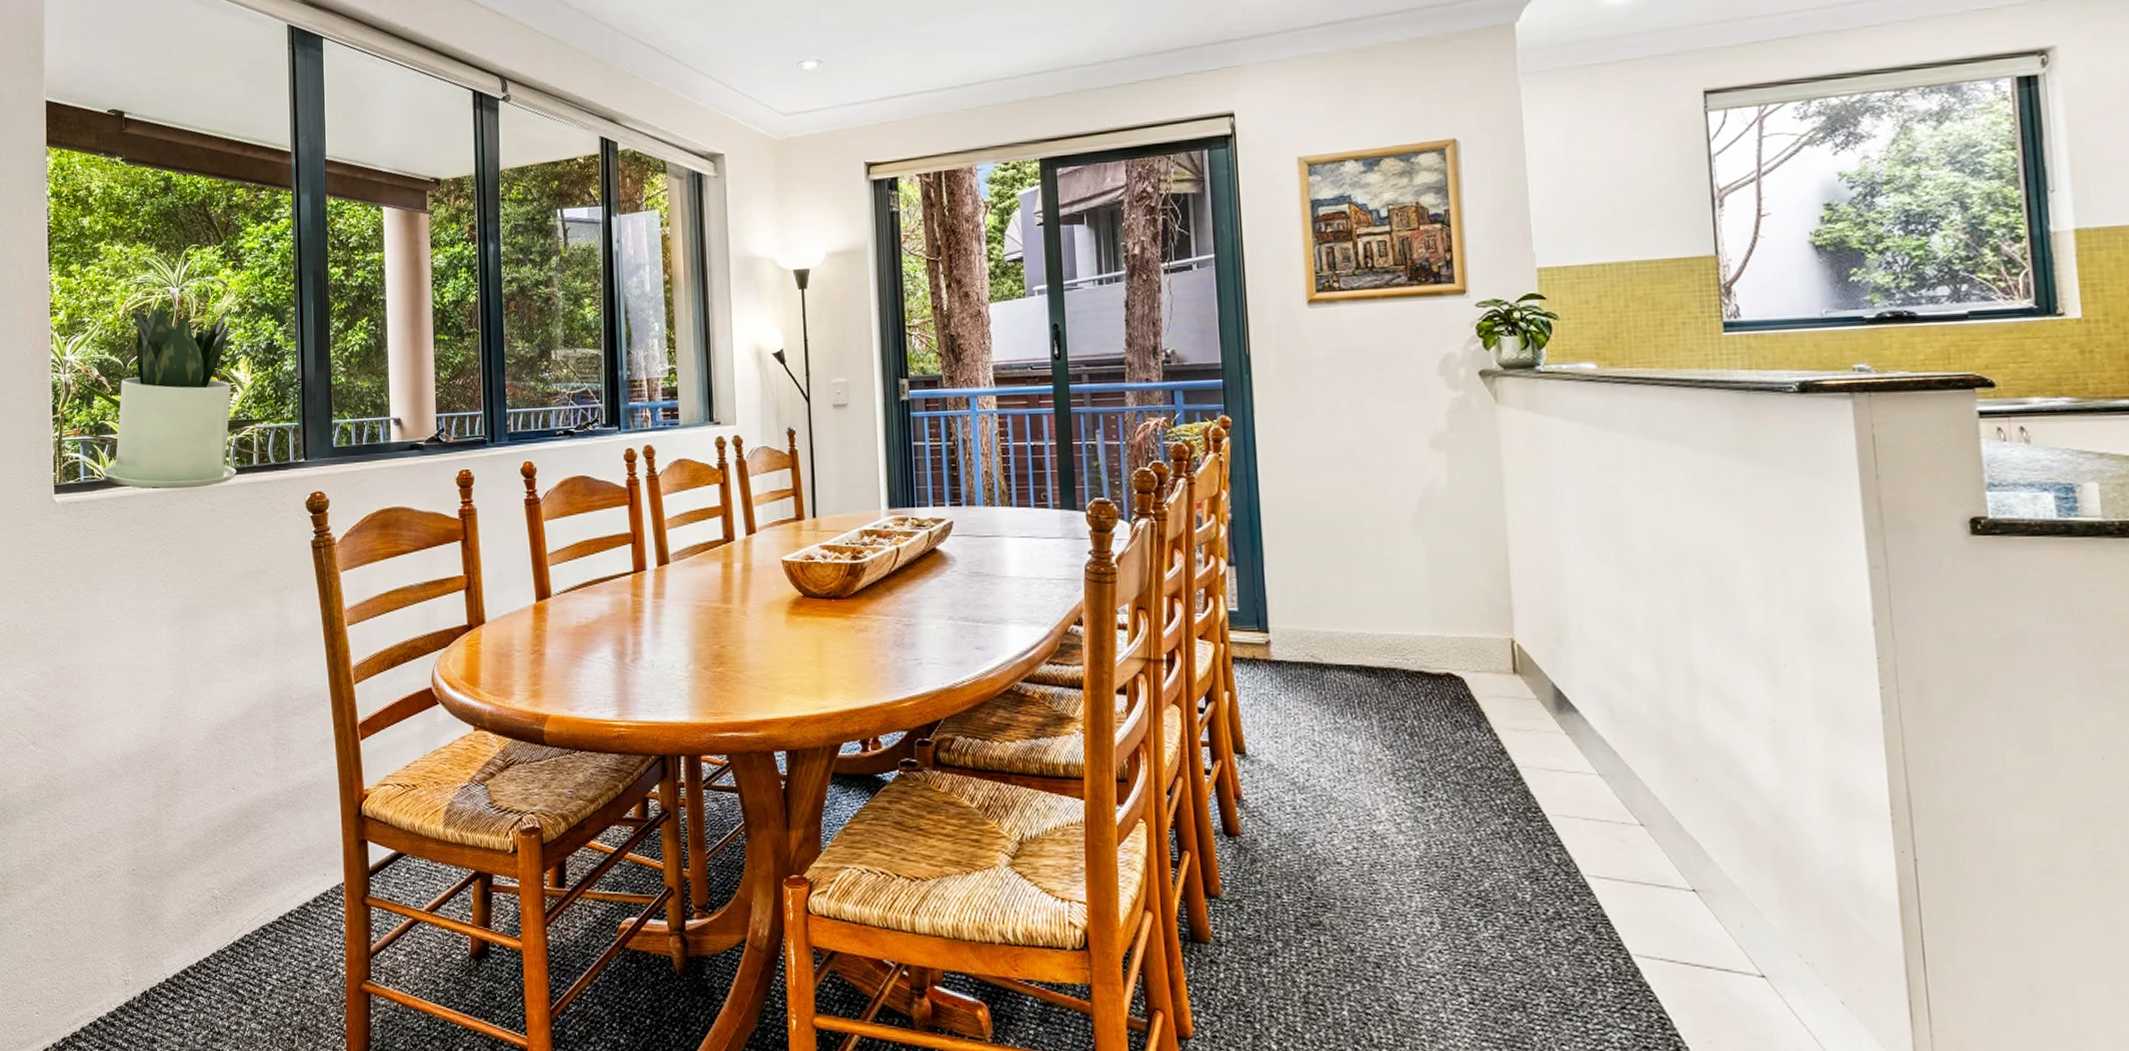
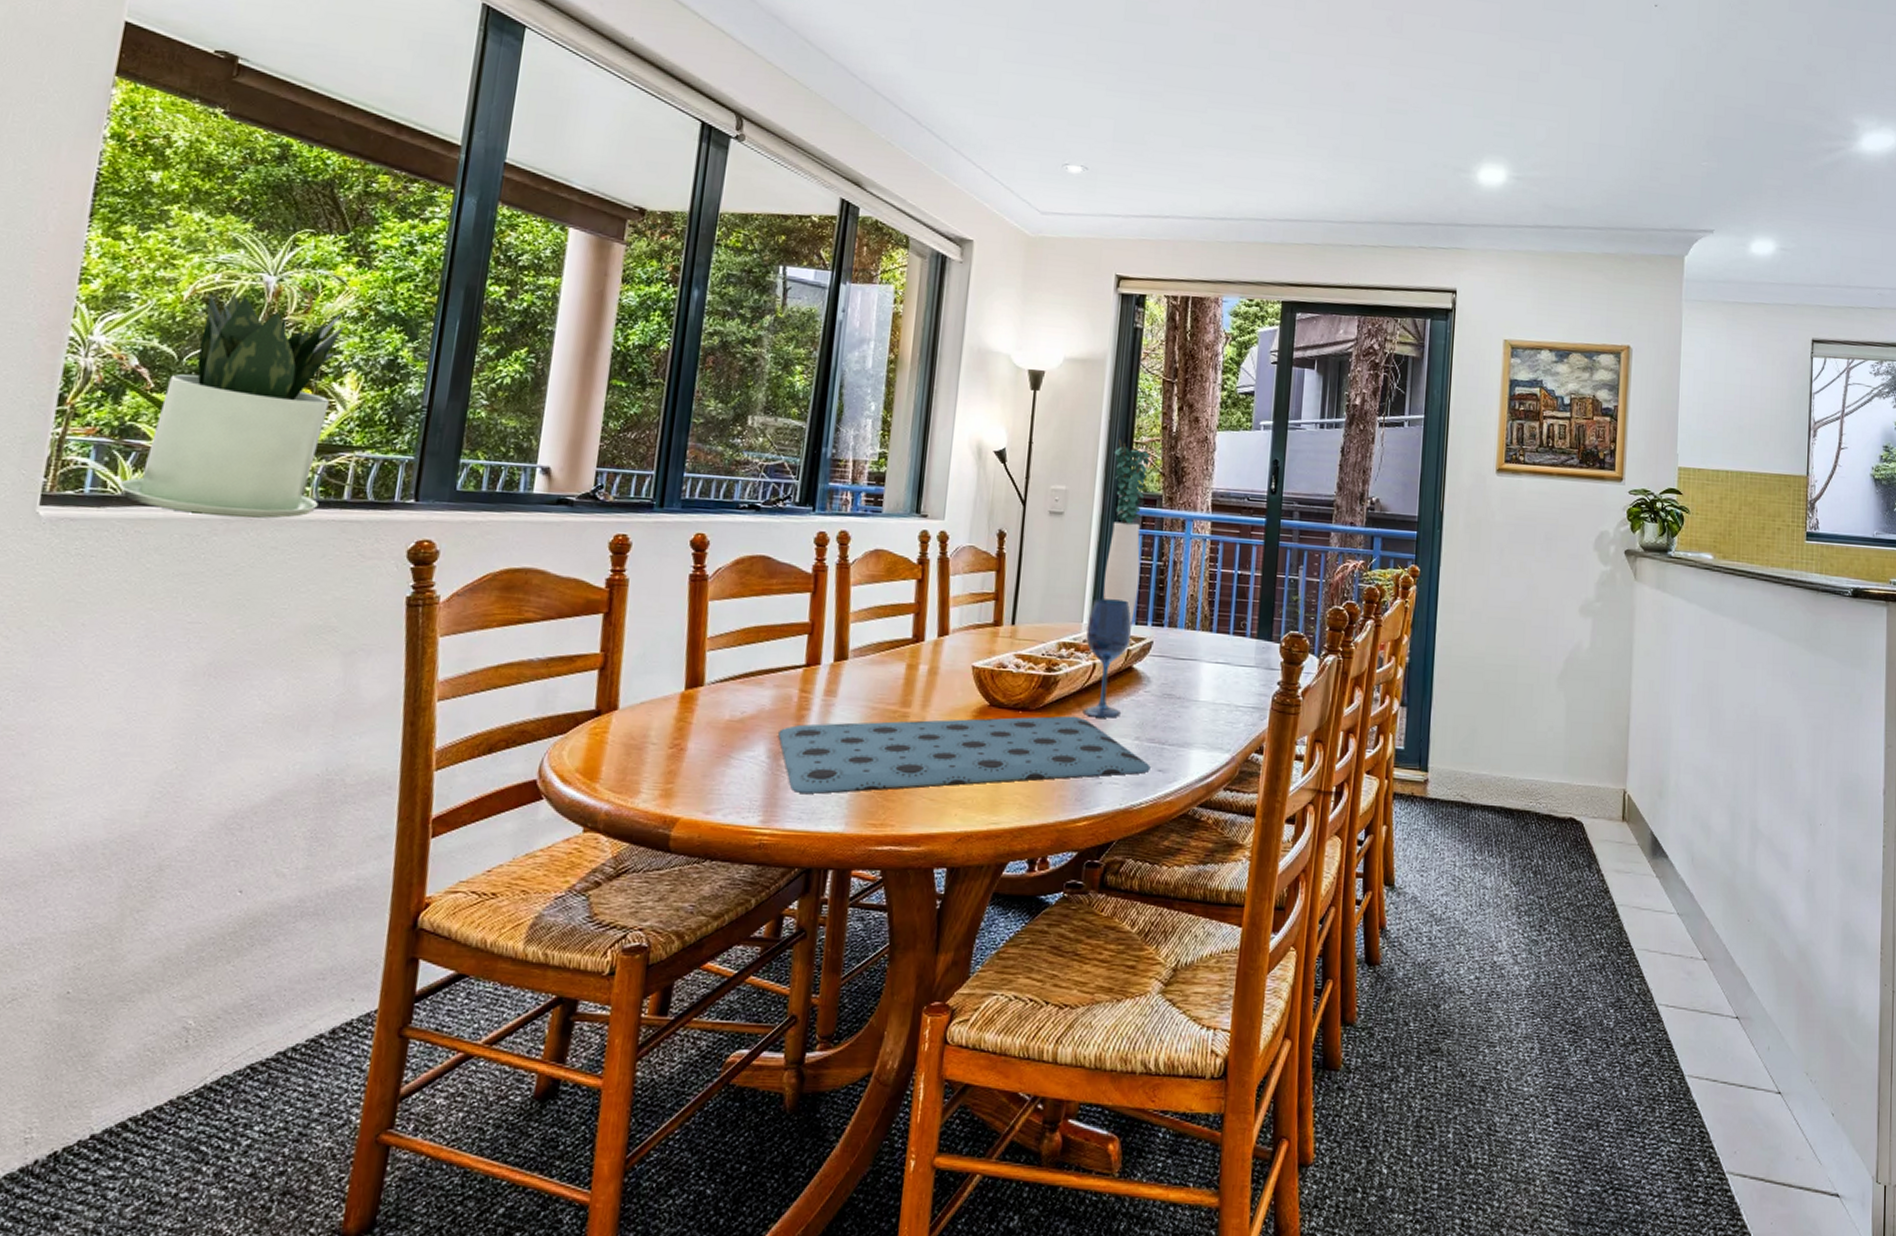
placemat: none [620,600,968,687] -> present [778,715,1151,794]
wineglass: none [885,483,932,600] -> present [1082,598,1132,718]
vase: none [887,325,932,510] -> present [1103,439,1150,628]

